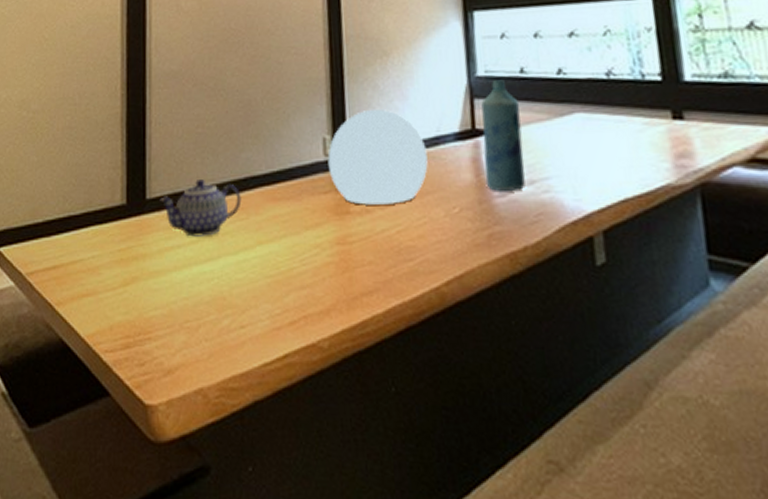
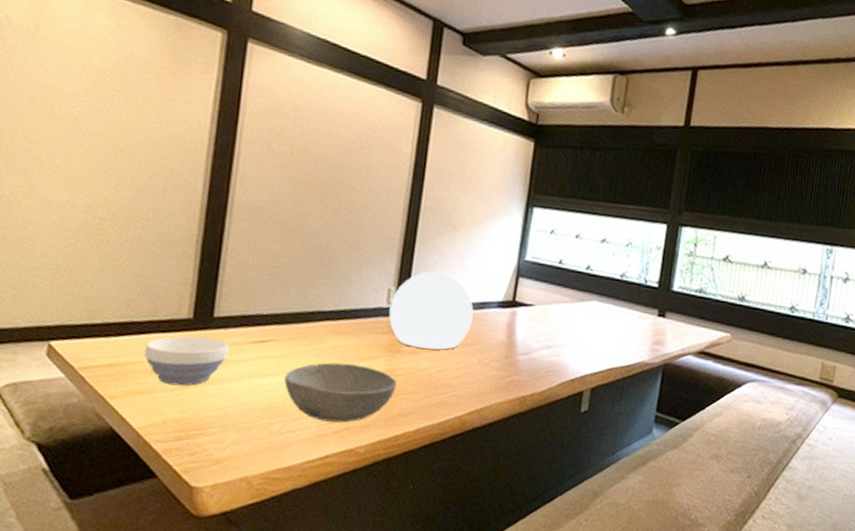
bowl: none [85,224,165,283] -> present [145,336,229,386]
teapot: present [158,179,242,237] -> none [226,307,307,356]
bowl: none [226,235,352,310] -> present [284,362,397,423]
bottle: present [481,79,525,191] -> none [514,265,553,352]

